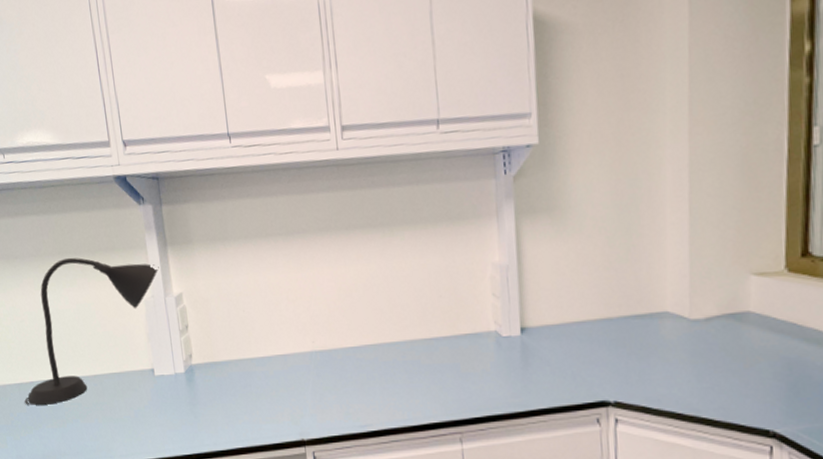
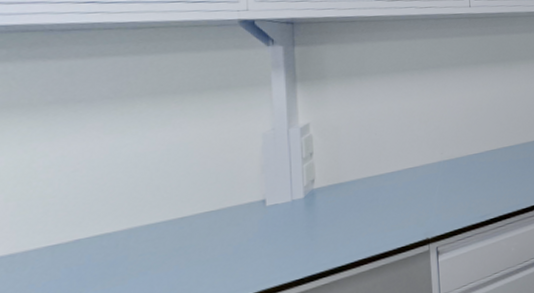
desk lamp: present [24,257,159,405] -> none [59,97,285,269]

